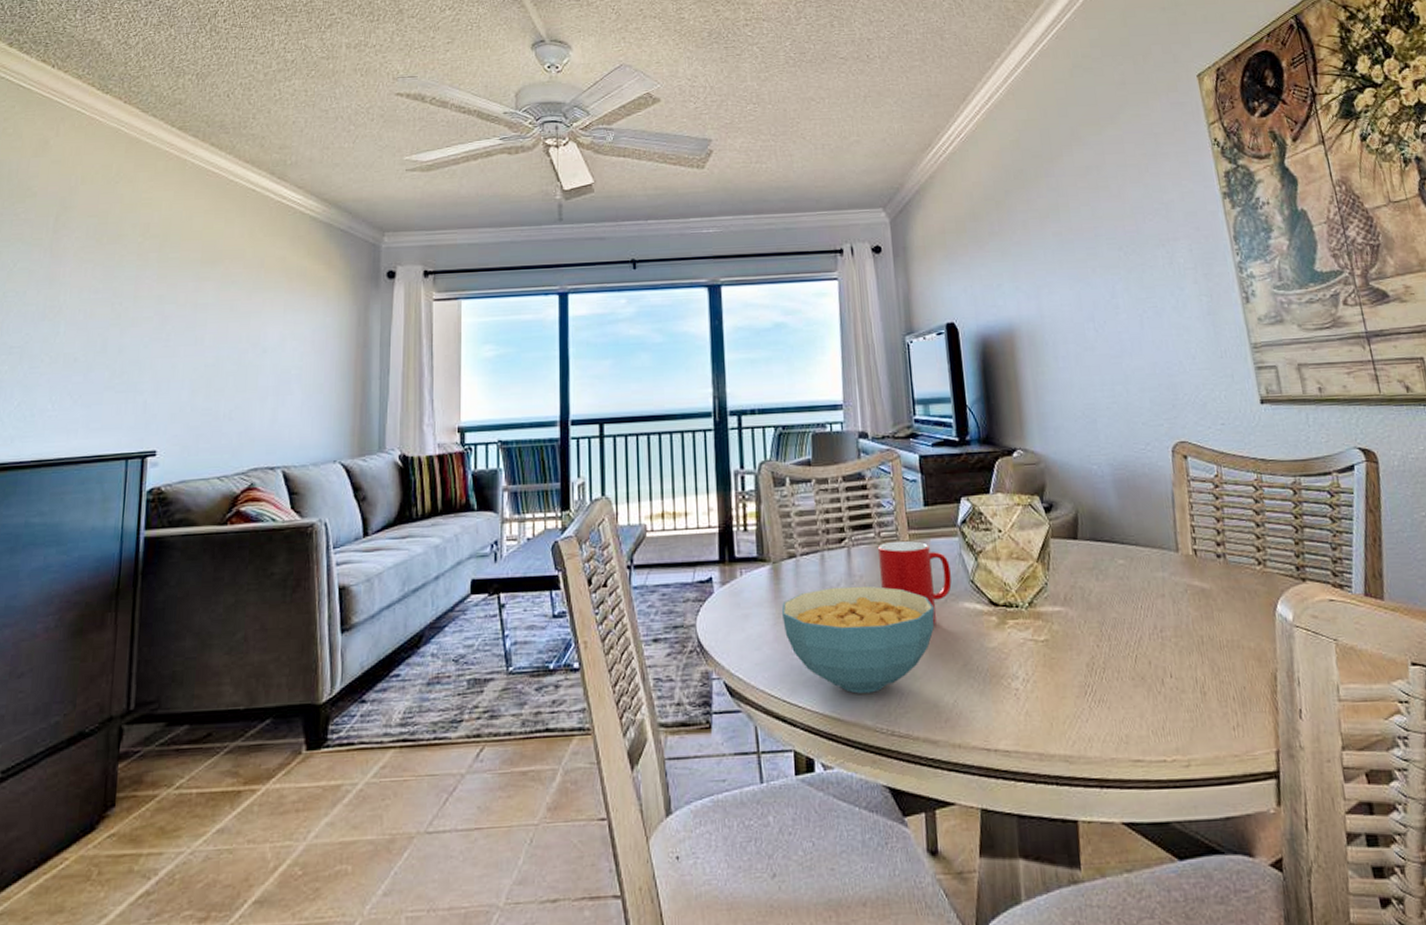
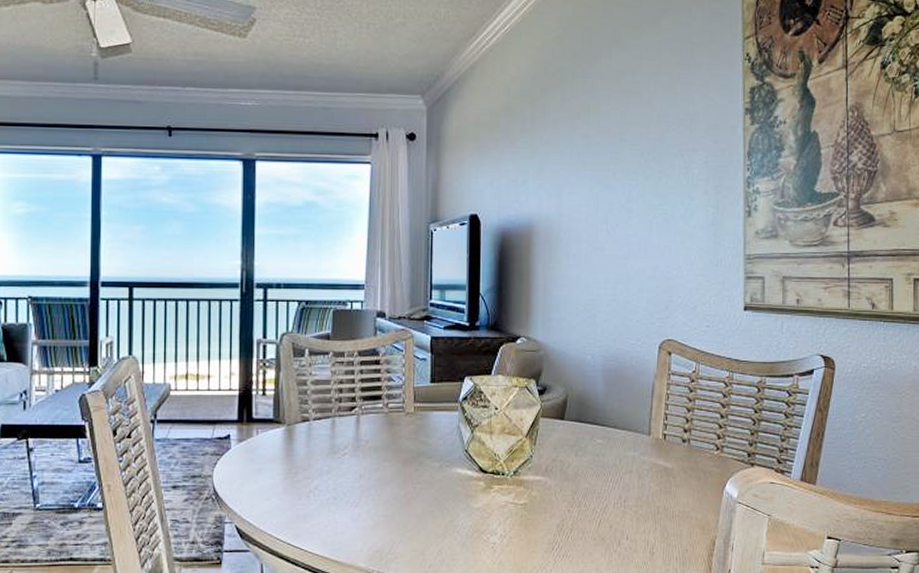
cereal bowl: present [781,585,935,694] -> none [292,449,431,541]
cup: present [878,540,952,624] -> none [385,412,448,486]

